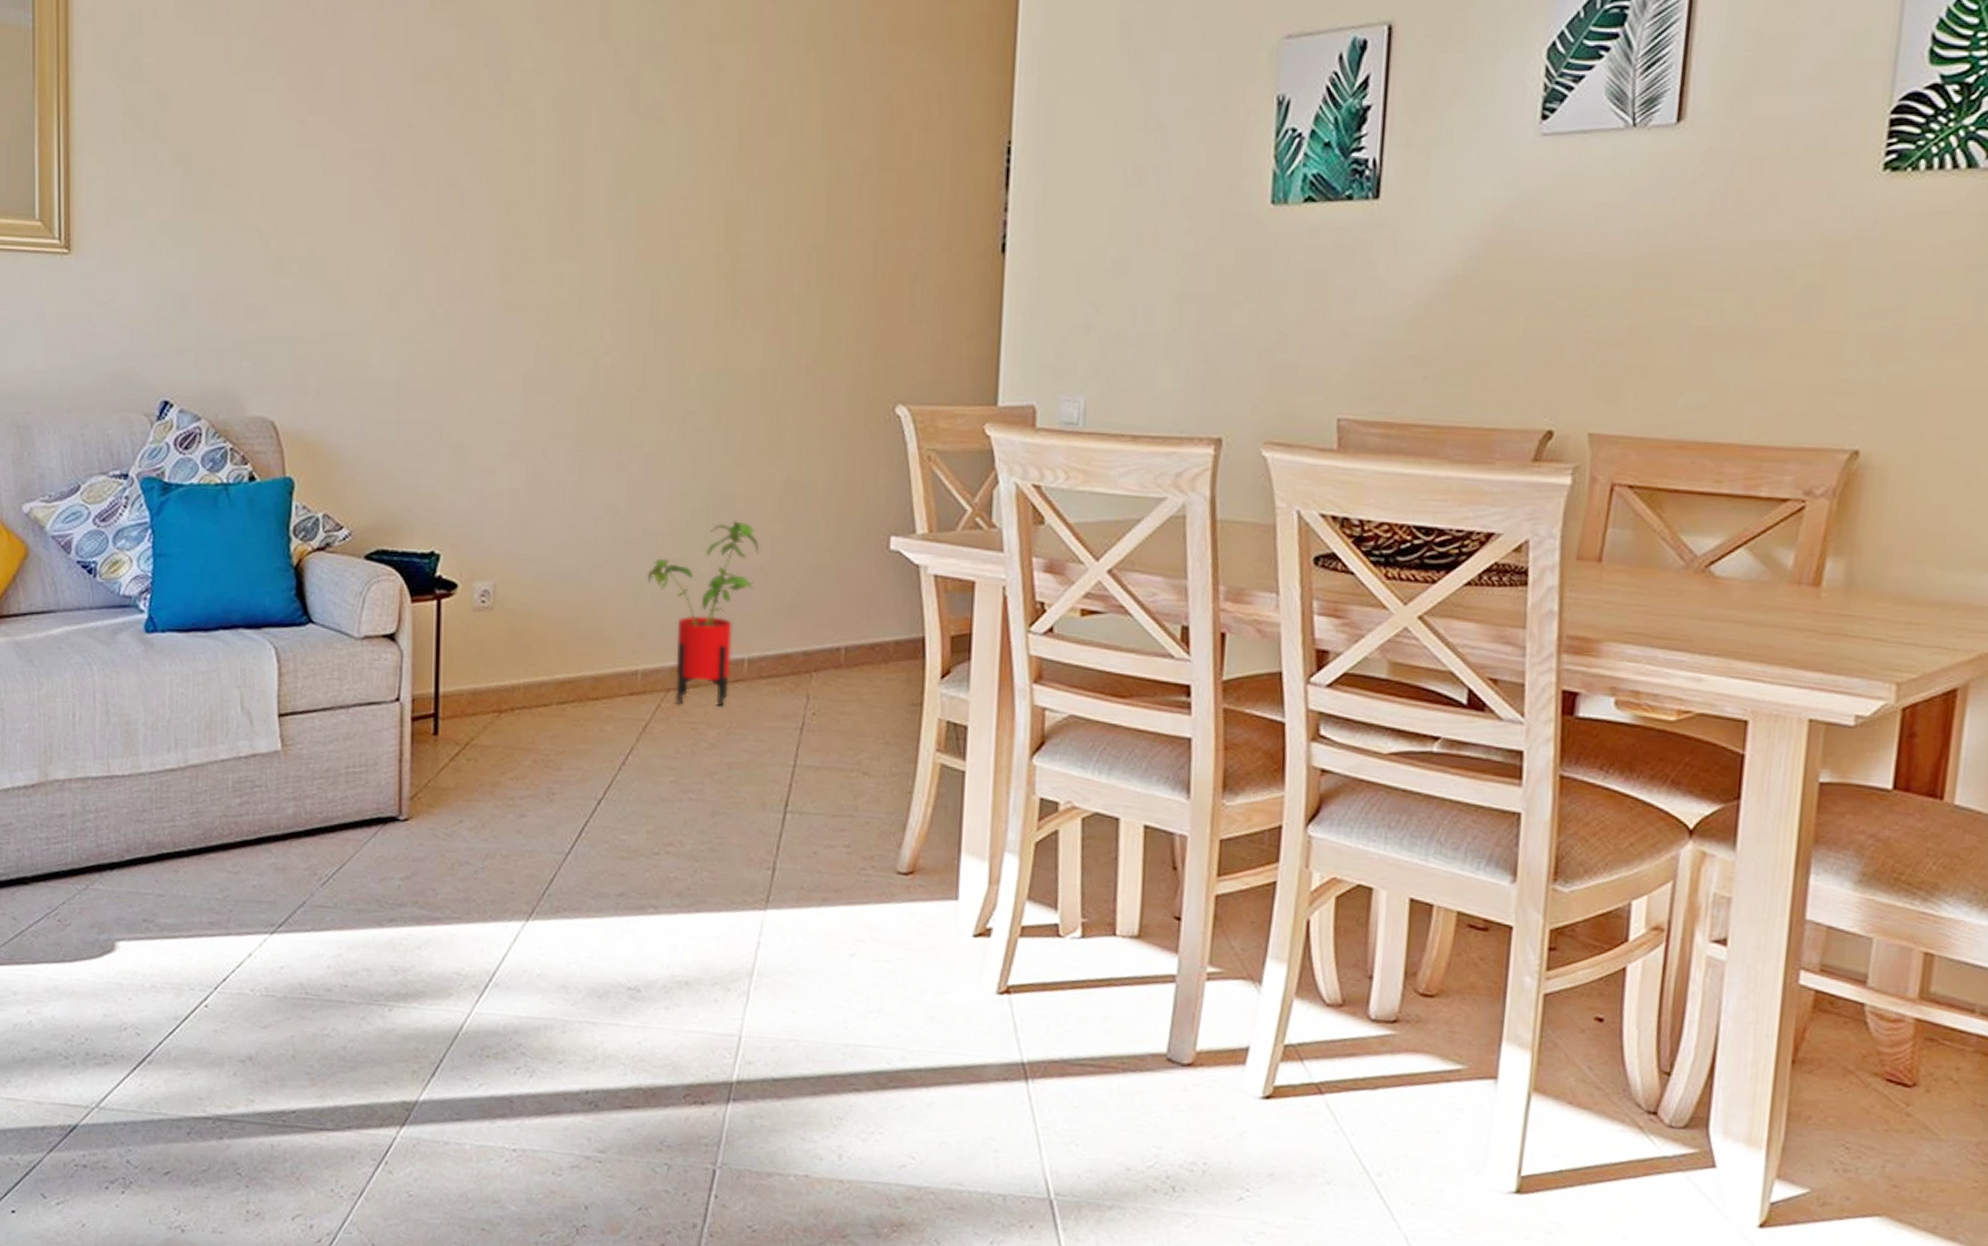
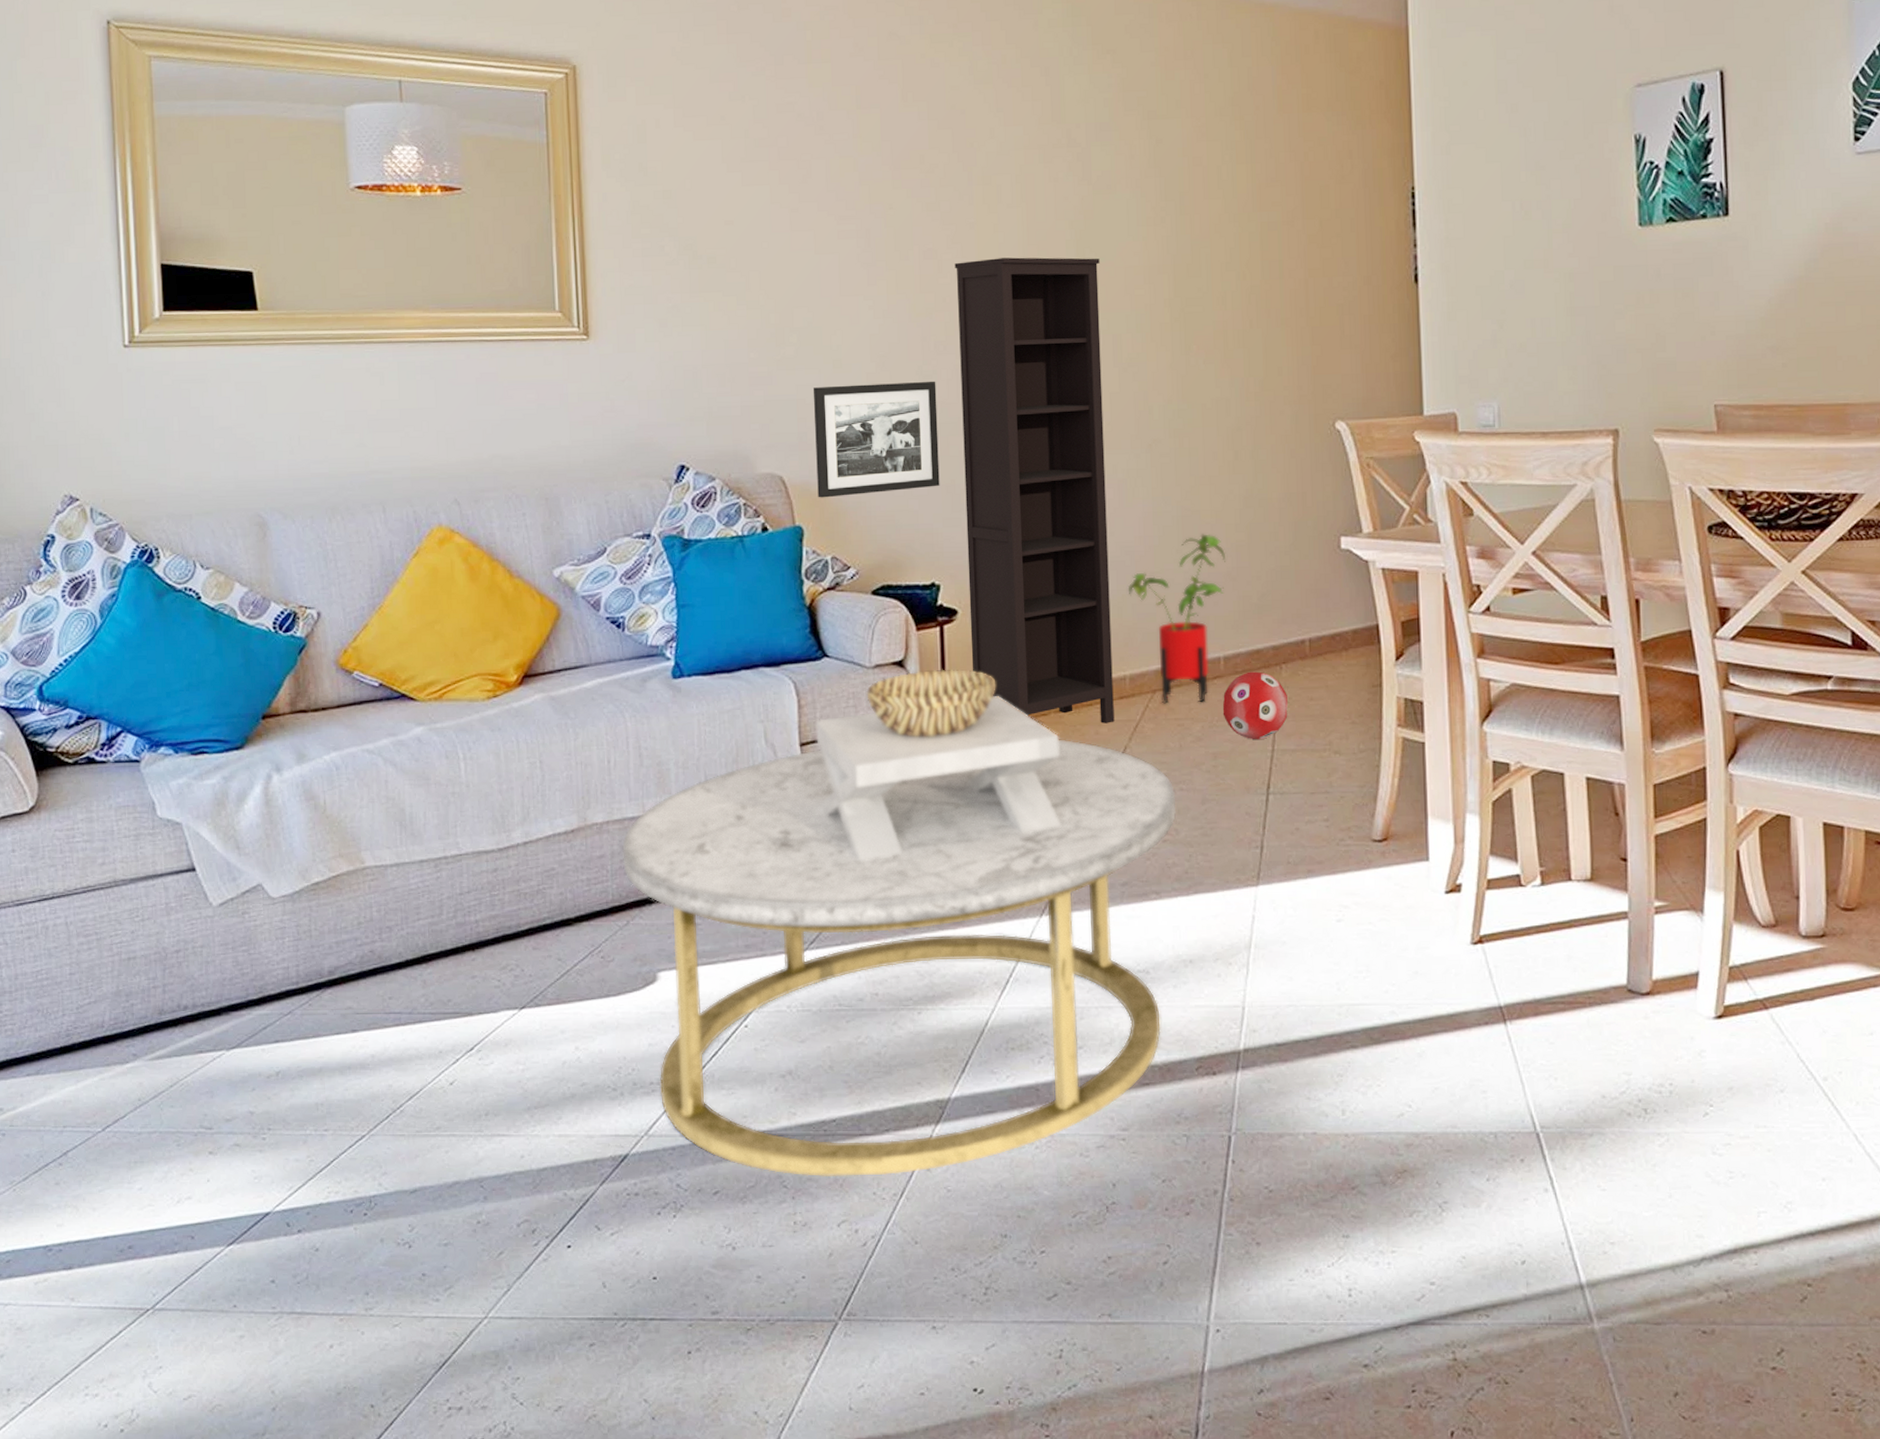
coffee table: none [84,722,684,1174] -> present [622,739,1177,1178]
decorative bowl: none [296,646,561,846] -> present [816,669,1061,862]
picture frame: none [312,324,449,449] -> present [812,381,940,498]
bookcase: none [469,192,642,721] -> present [954,257,1114,724]
decorative ball: none [742,677,817,753] -> present [1222,671,1288,740]

